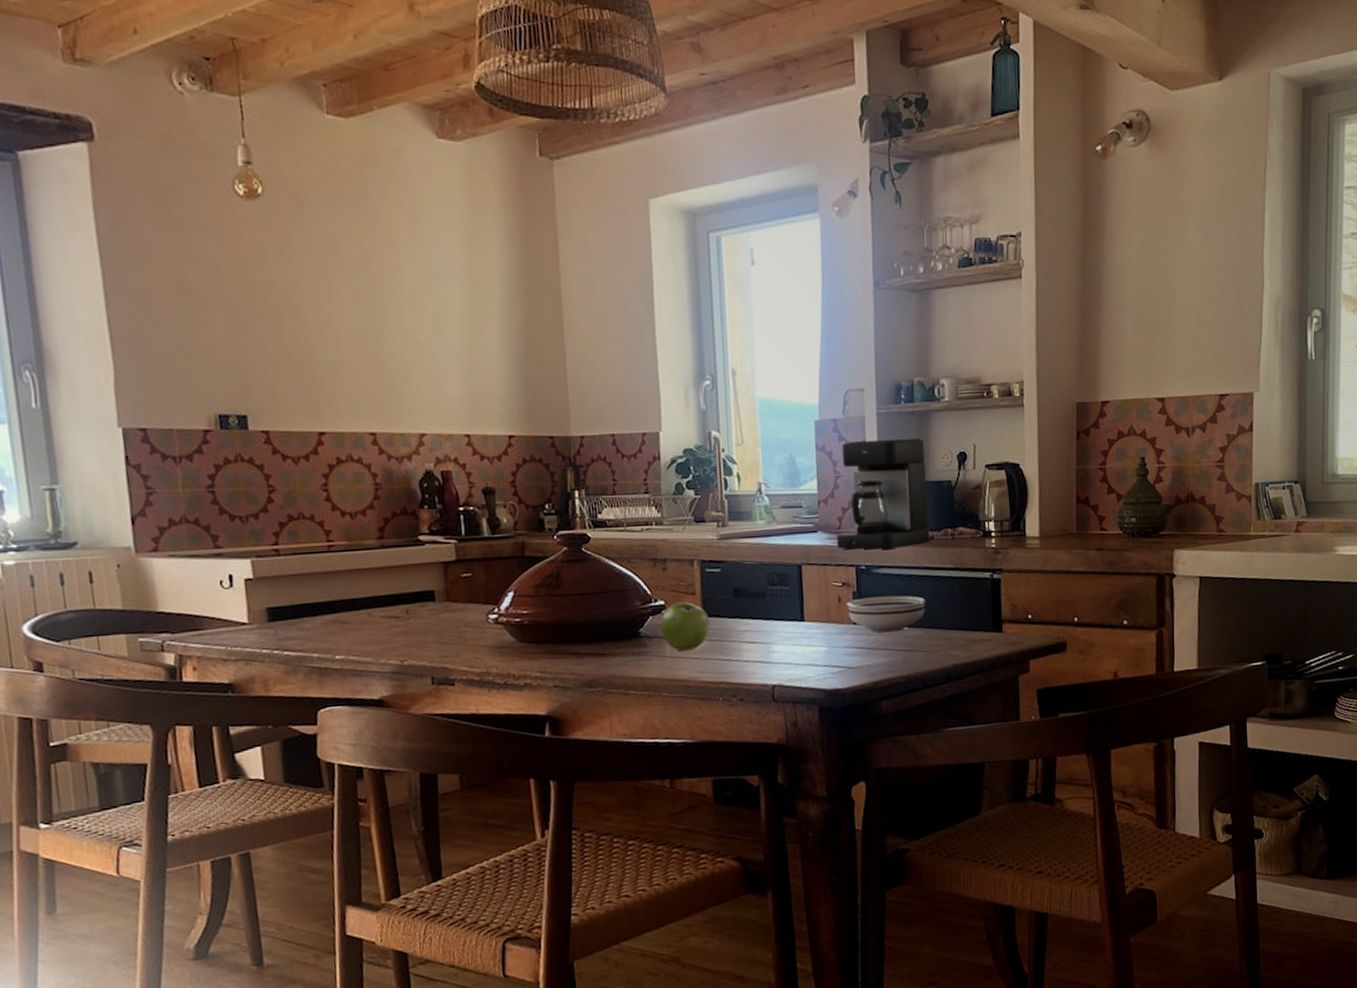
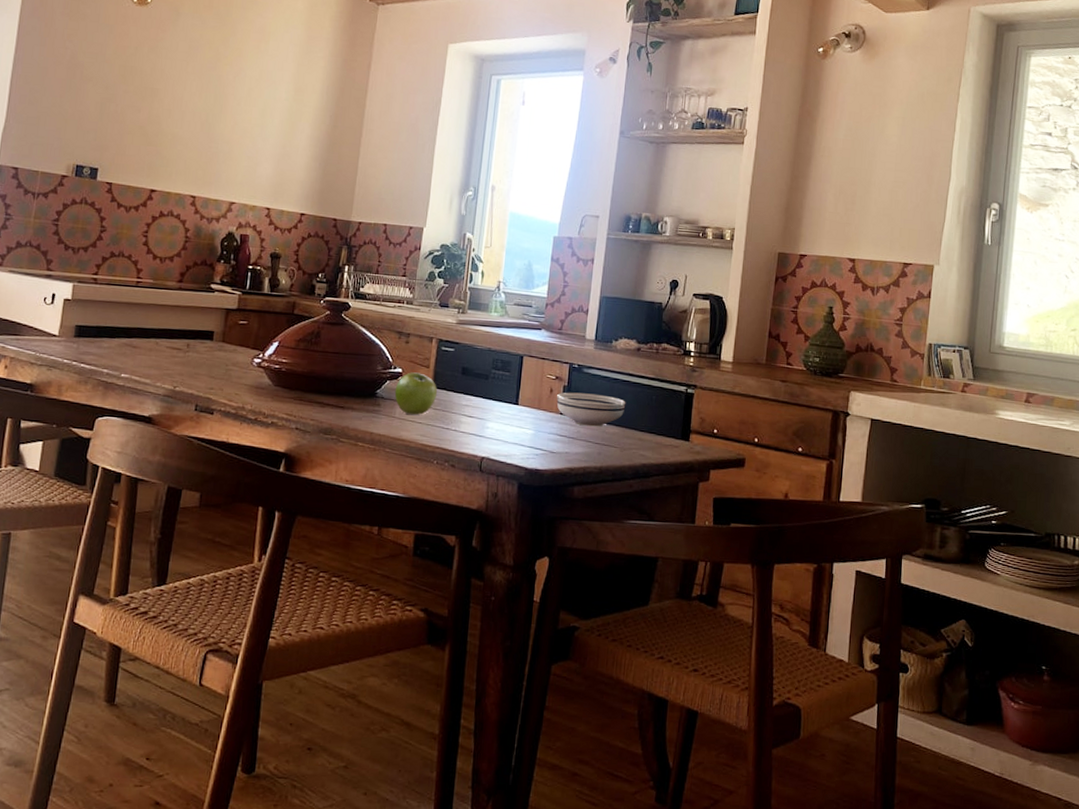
coffee maker: present [837,439,931,550] -> none [556,257,643,354]

